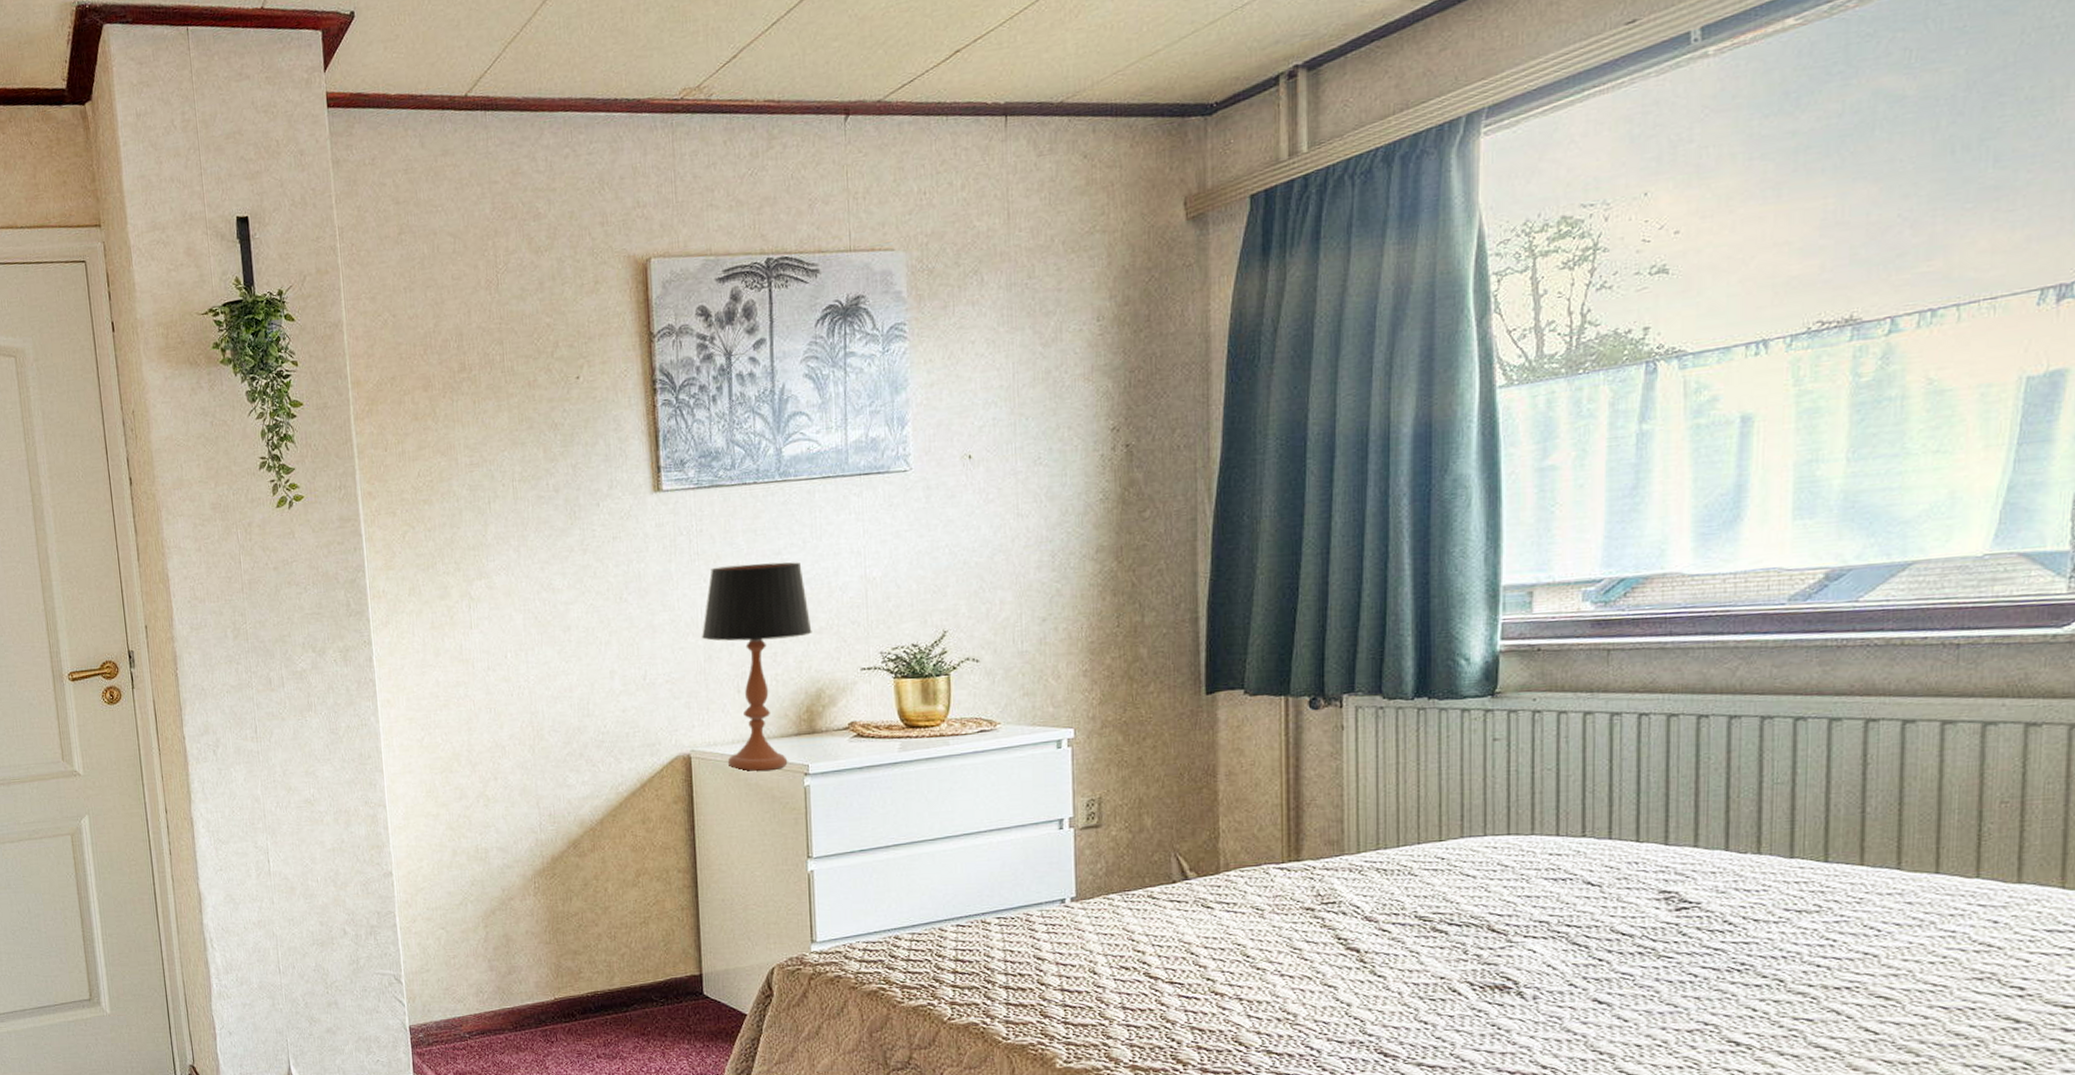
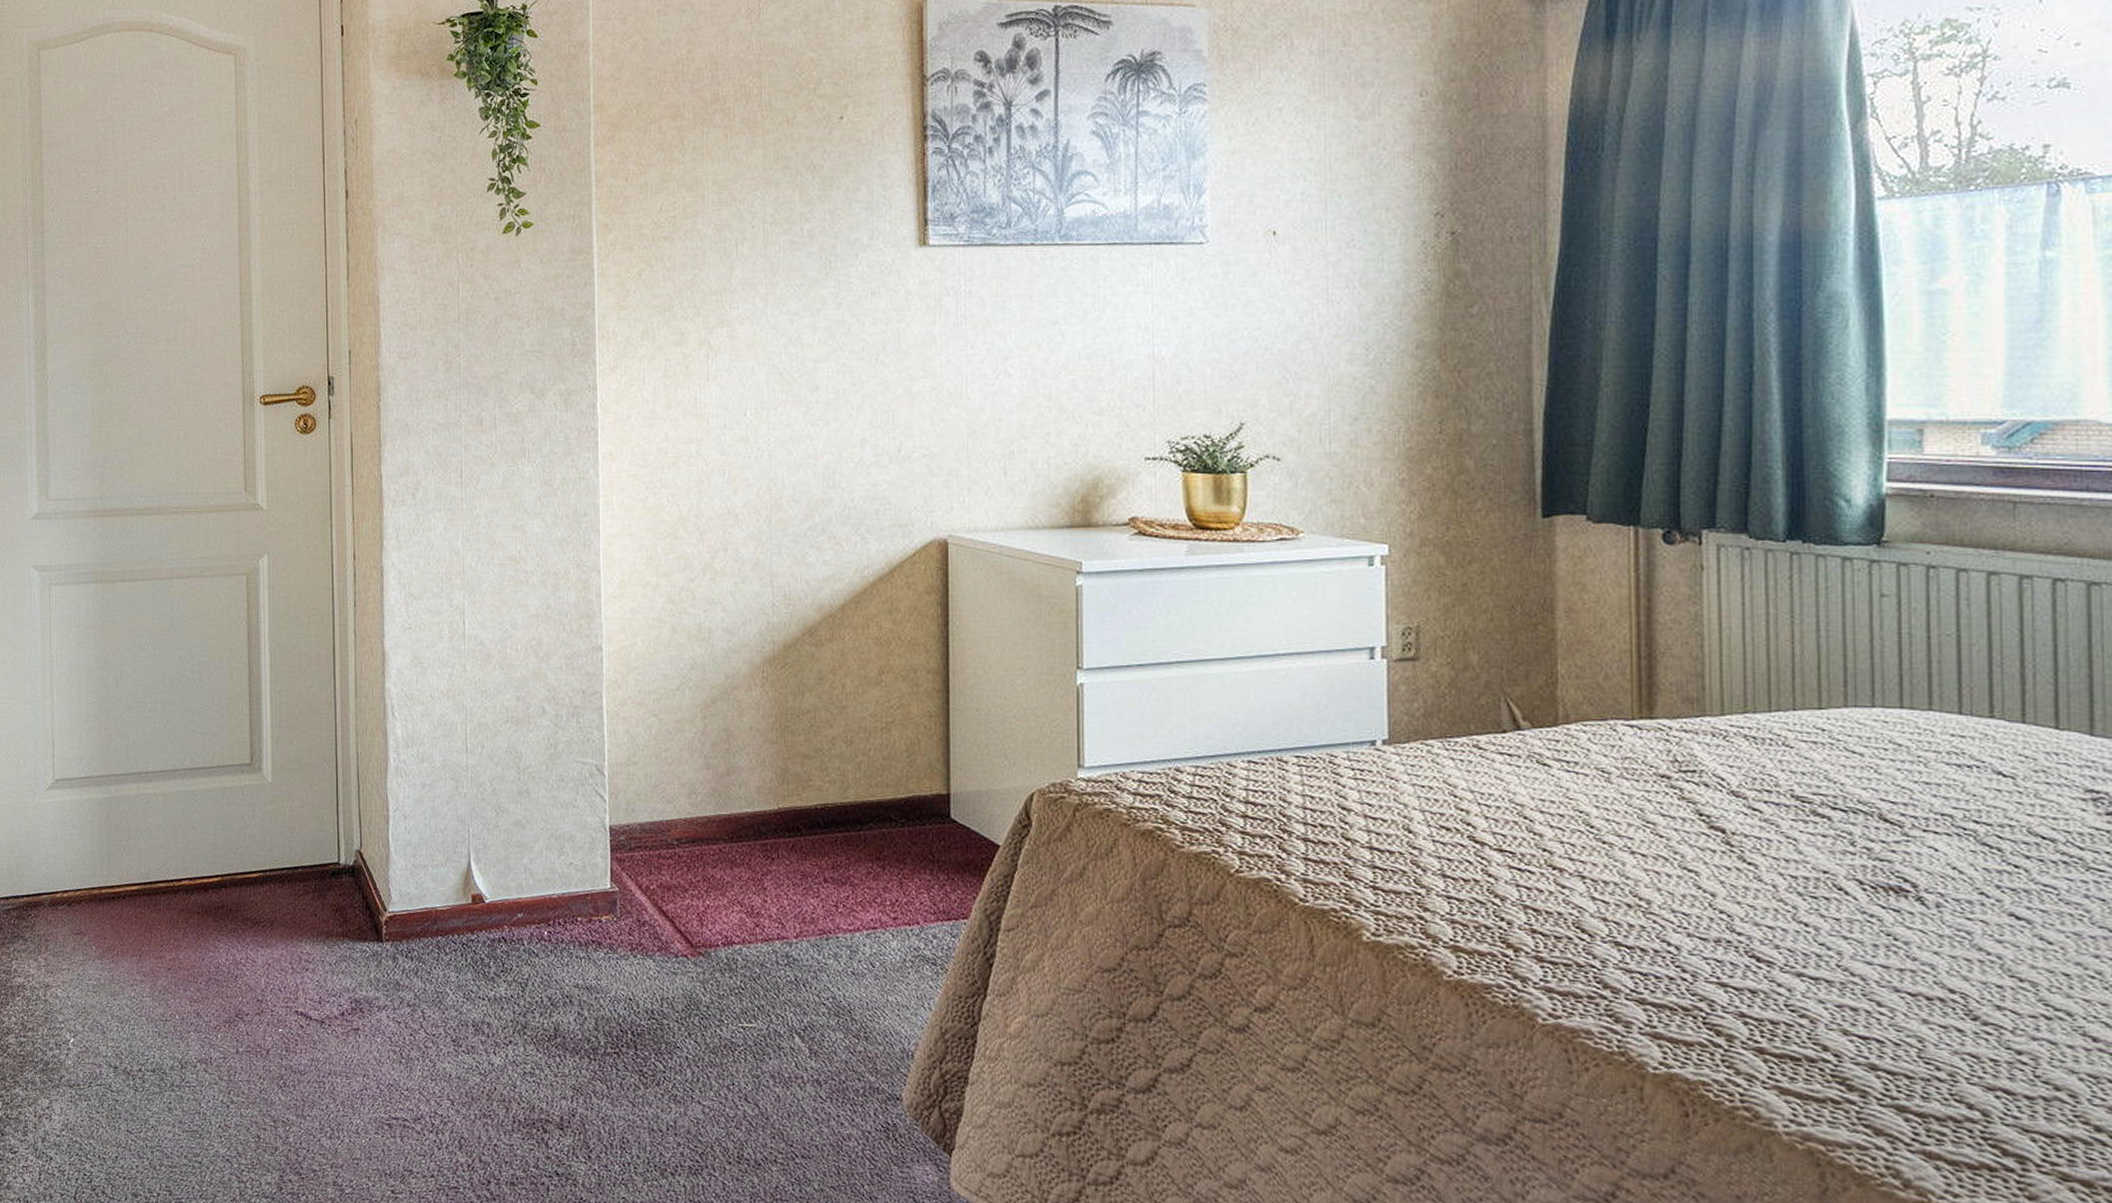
table lamp: present [702,562,812,771] -> none [966,332,1091,564]

